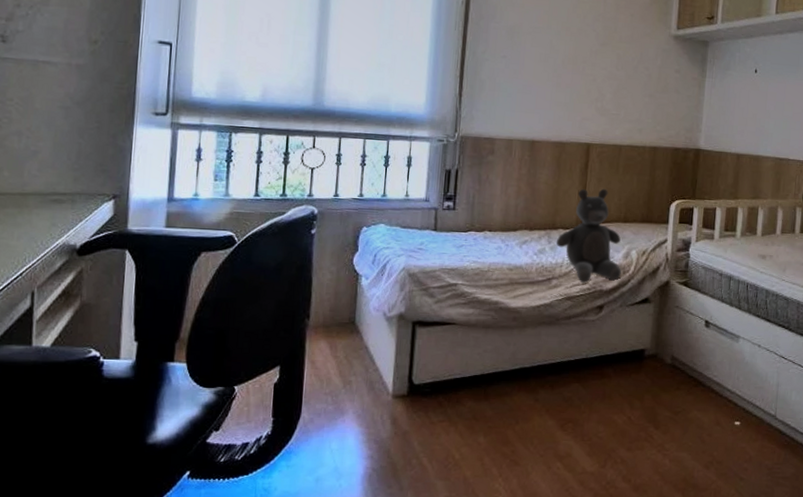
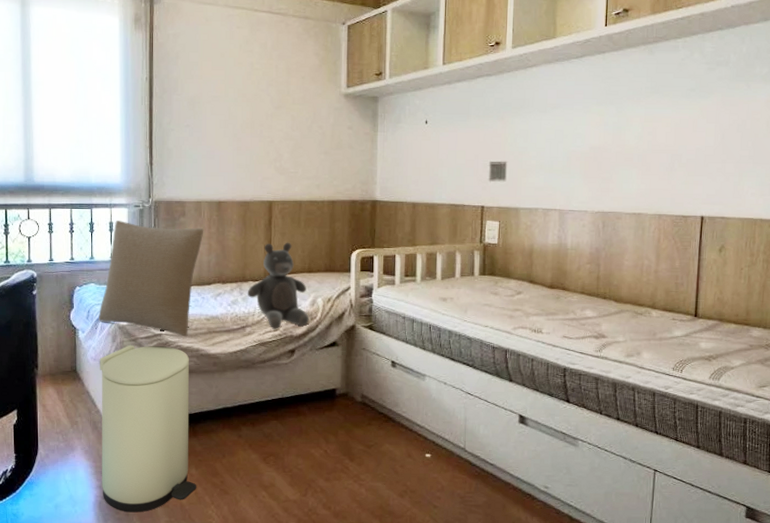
pedal bin: none [374,294,487,487] -> present [100,345,197,513]
pillow: none [386,155,514,288] -> present [99,220,204,337]

